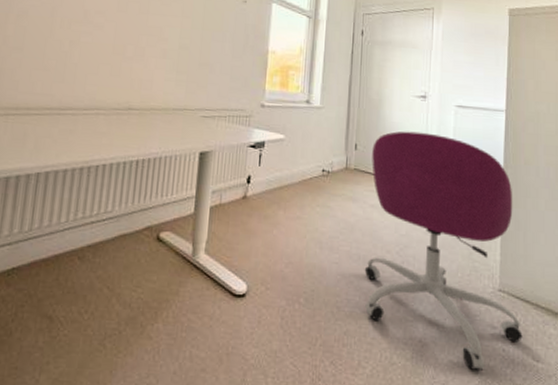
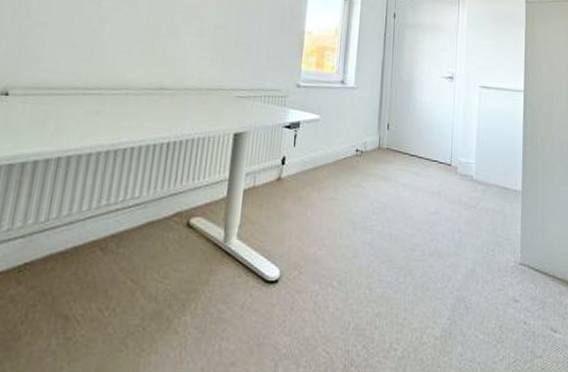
office chair: present [364,131,524,371] -> none [396,110,543,344]

